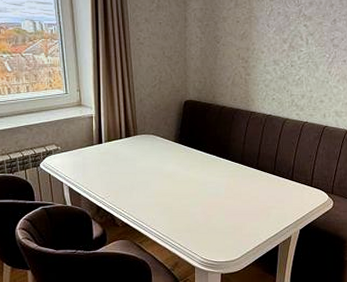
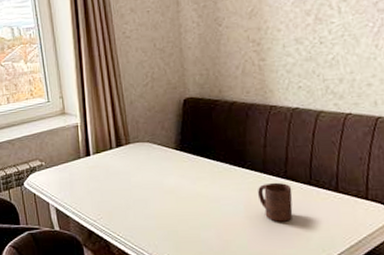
cup: none [235,171,261,202] -> present [257,182,293,222]

